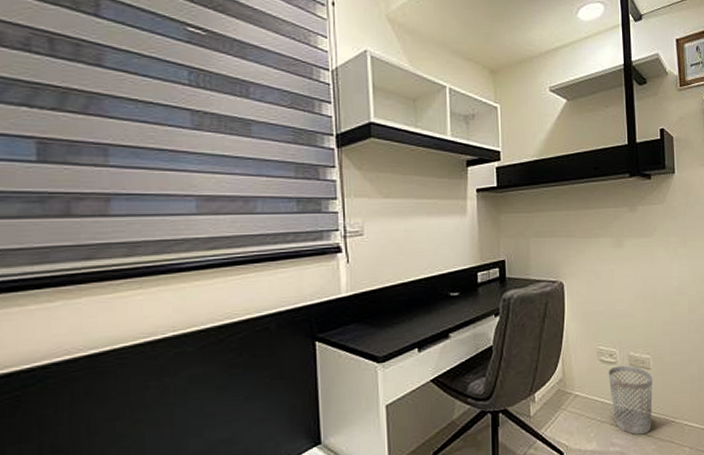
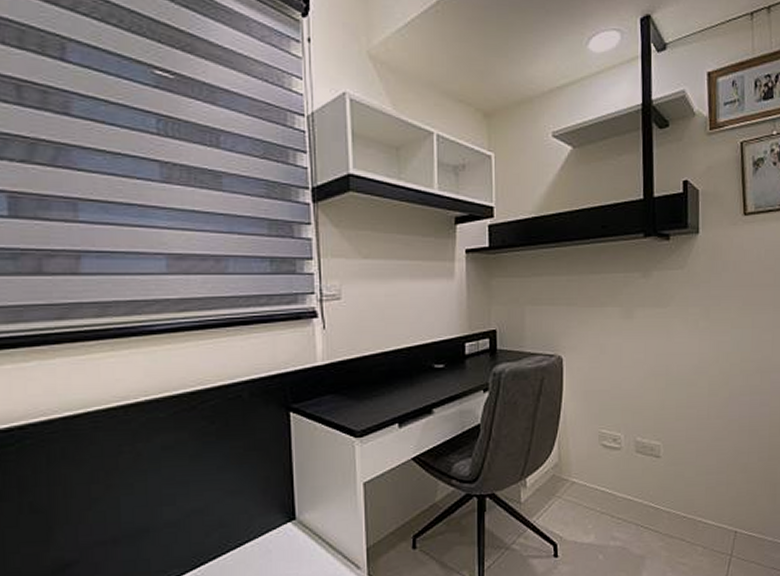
wastebasket: present [608,365,653,435] -> none [610,452,662,530]

